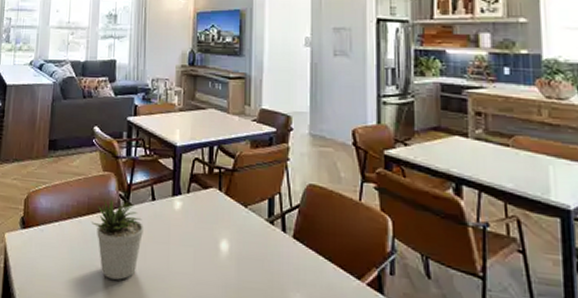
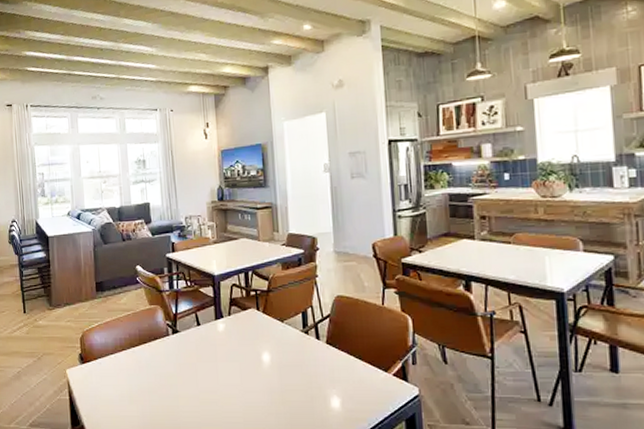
potted plant: present [92,198,143,280] -> none [145,329,192,397]

